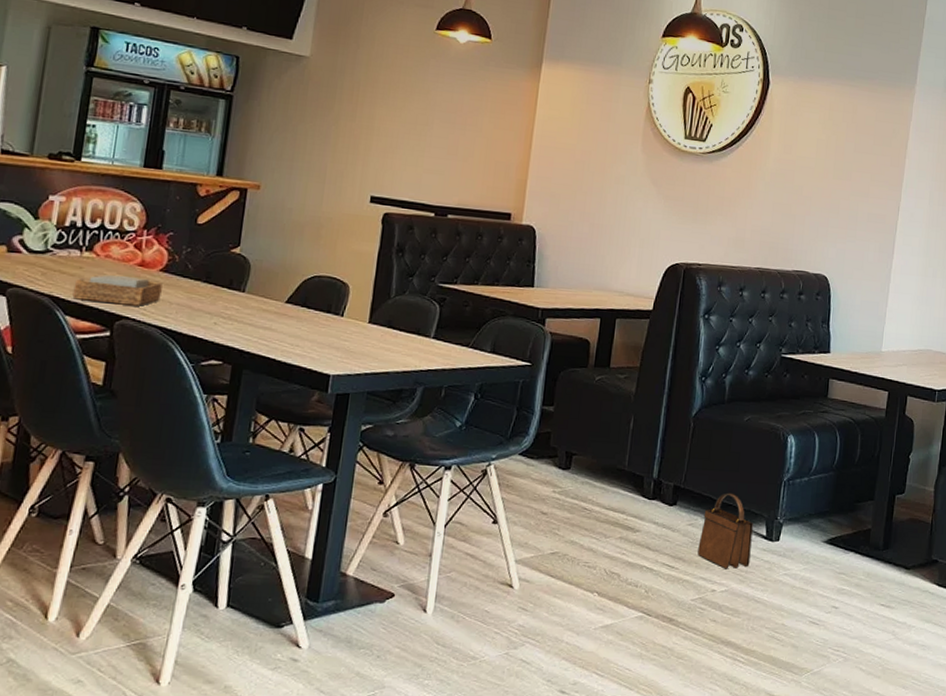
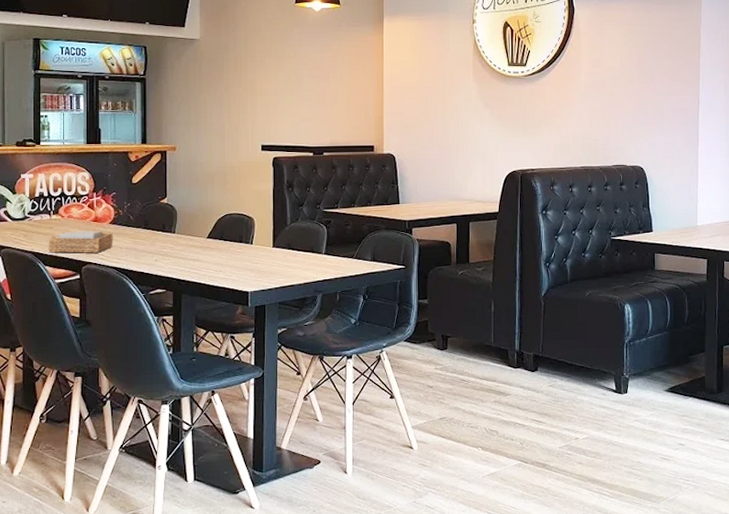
handbag: present [697,492,753,569] -> none [560,356,605,420]

